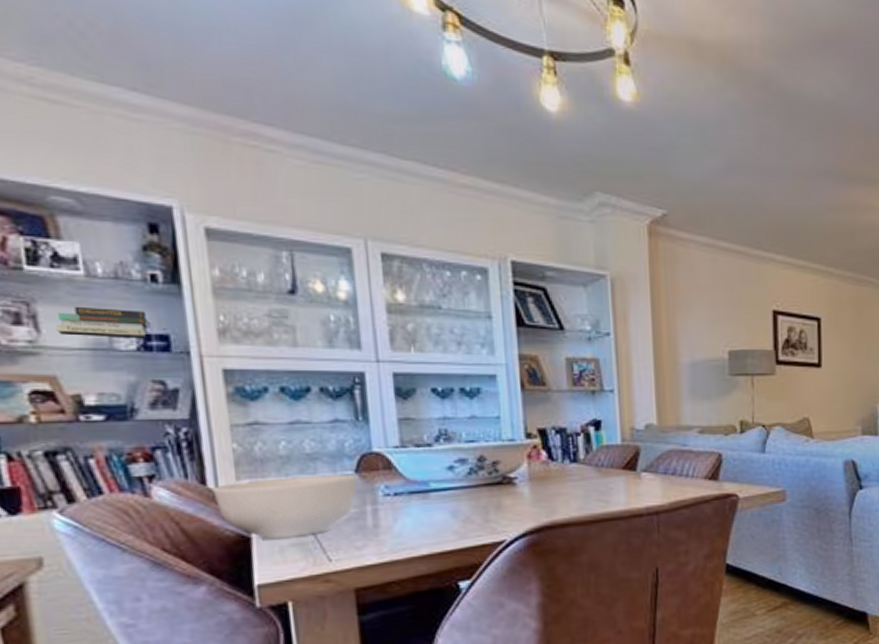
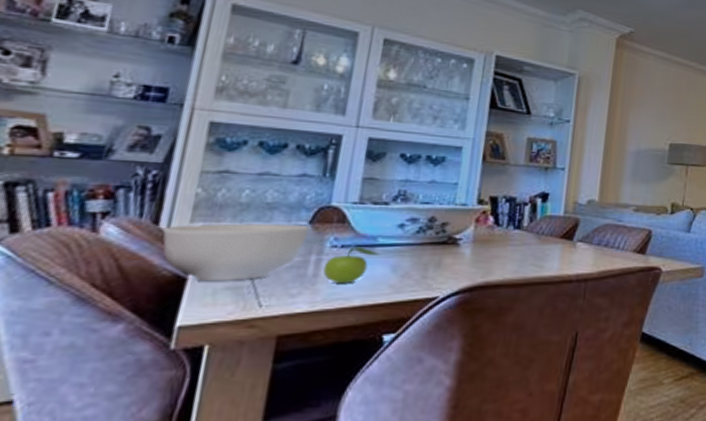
books: present [56,306,152,339] -> none [62,56,156,90]
fruit: none [382,493,436,532] -> present [323,247,380,283]

